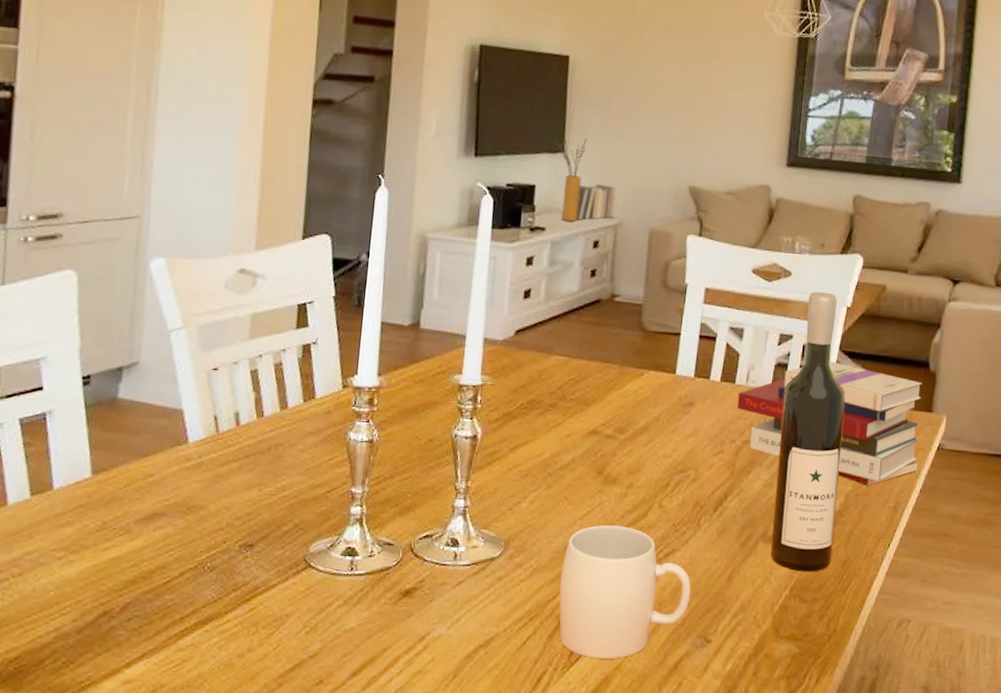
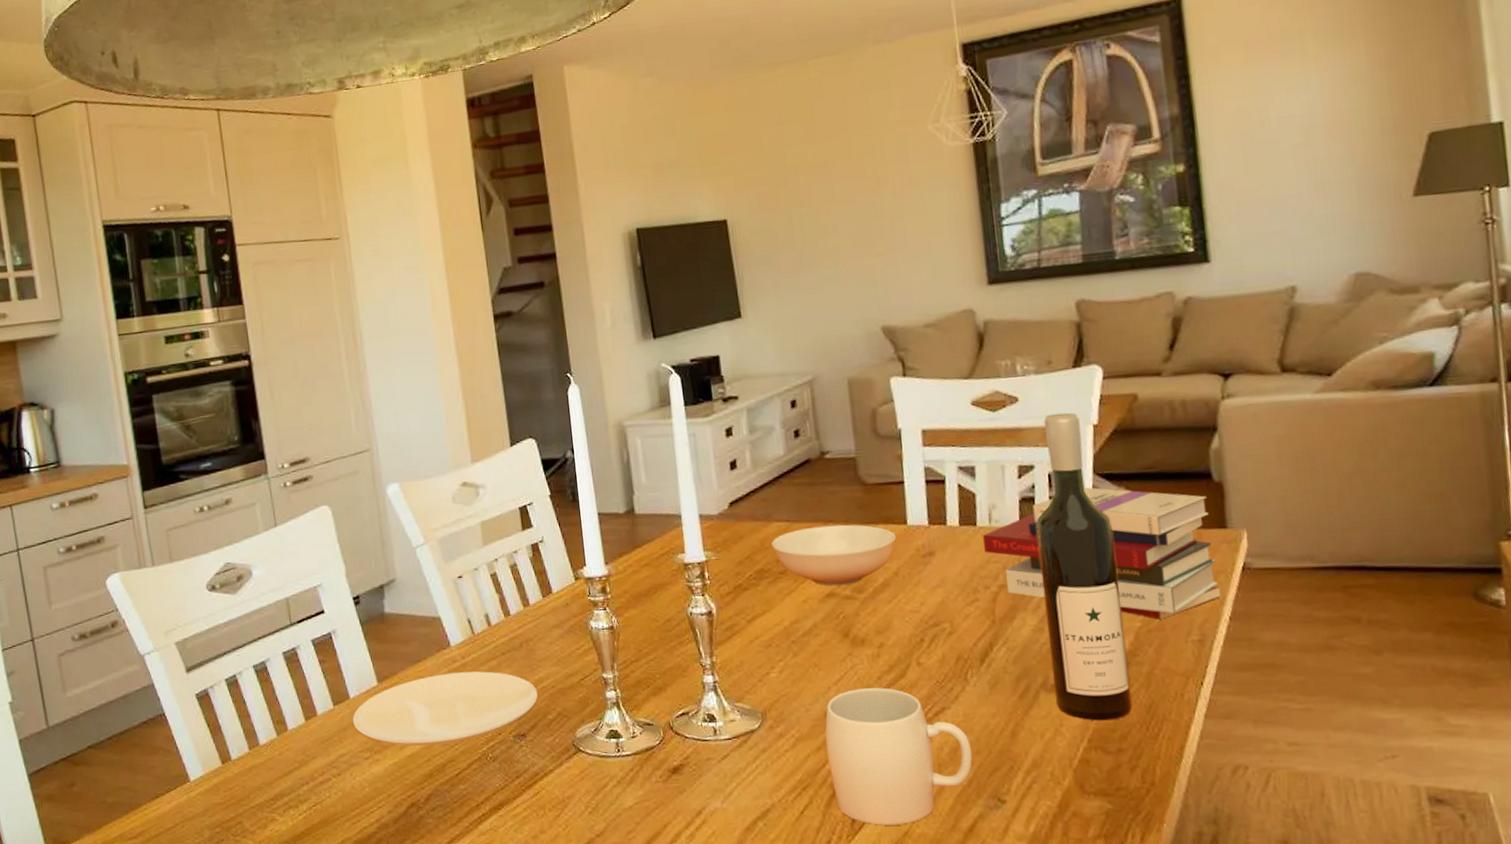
plate: none [51,471,277,549] -> present [353,671,539,746]
bowl: none [548,364,664,425] -> present [771,524,897,586]
vase: present [555,137,588,223] -> none [730,297,769,387]
books: present [576,184,617,221] -> none [764,342,808,383]

